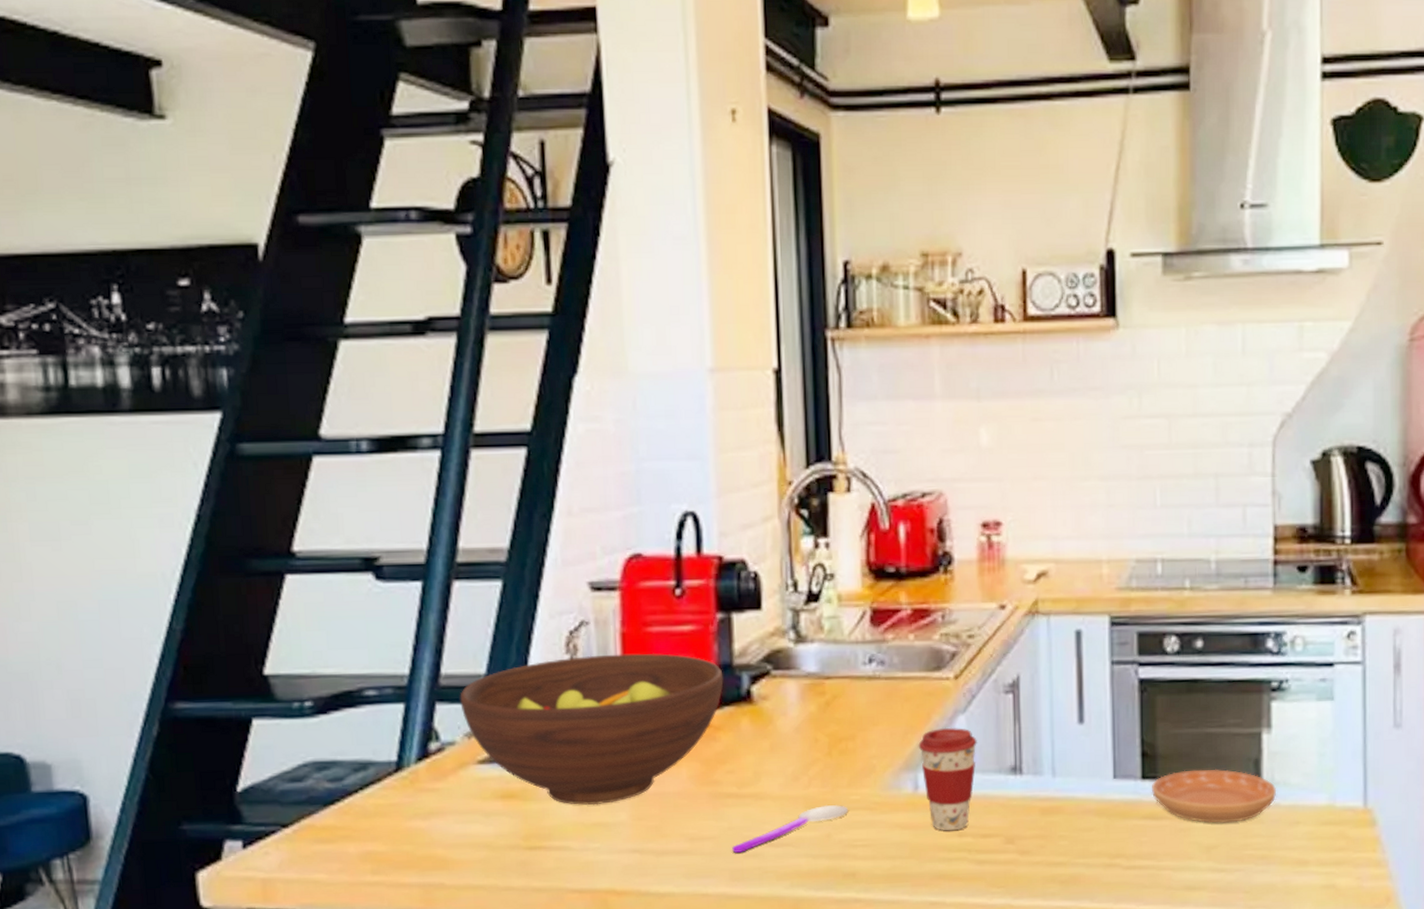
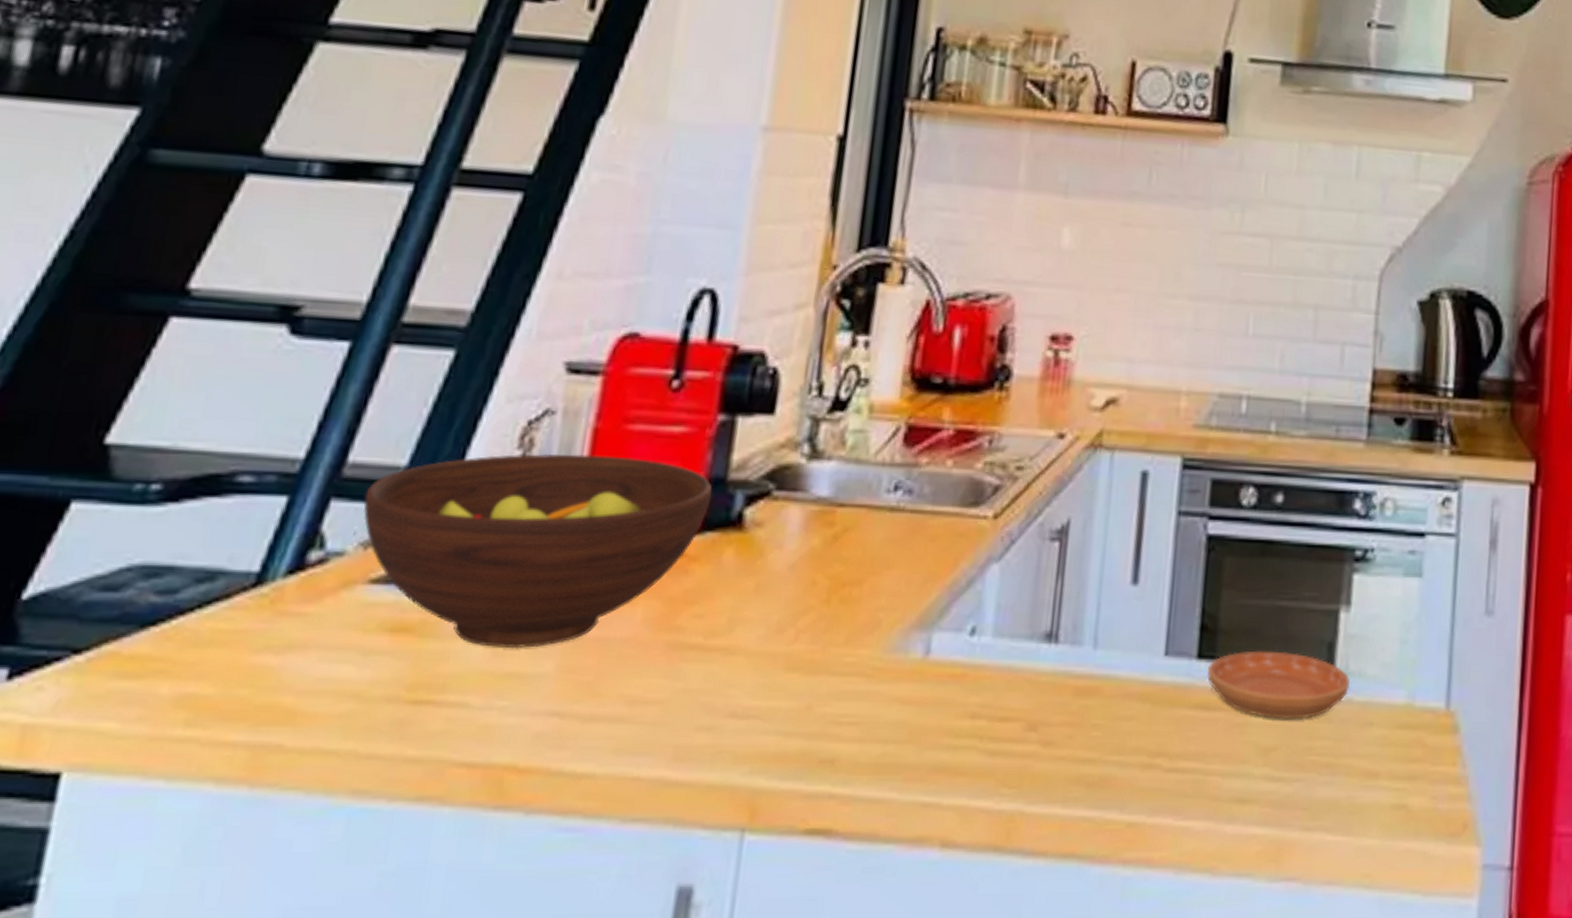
spoon: present [732,805,849,853] -> none [682,668,840,724]
coffee cup: present [918,727,977,831] -> none [937,577,1010,710]

